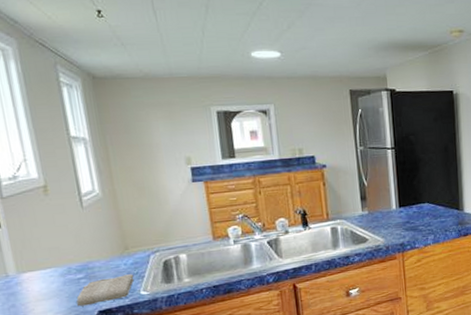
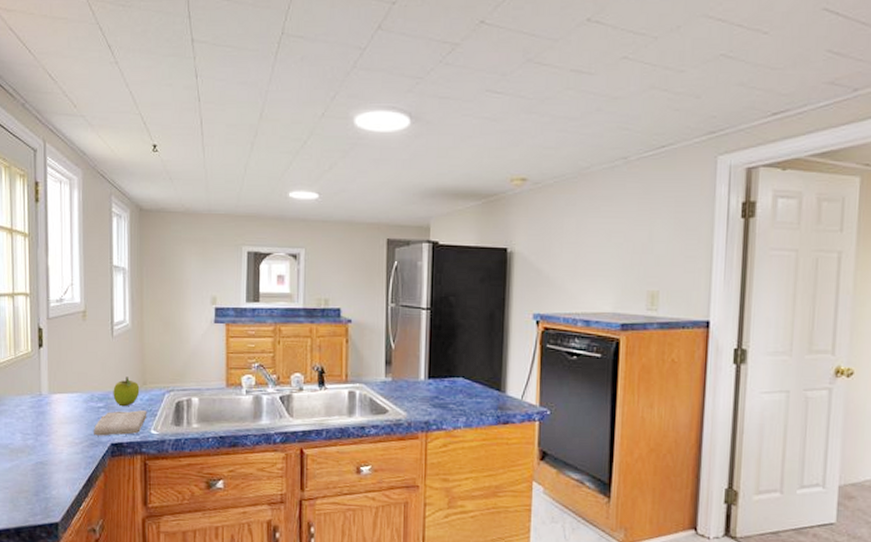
fruit: none [92,244,122,275] -> present [113,377,140,407]

